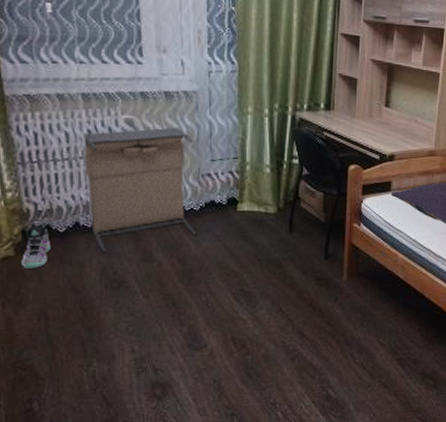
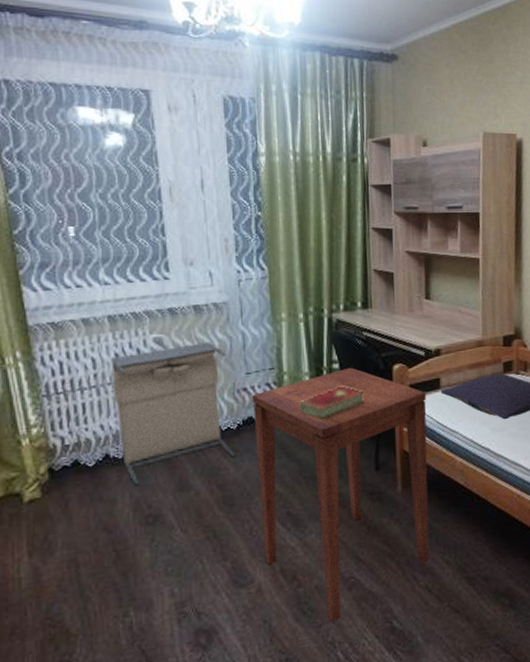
sneaker: present [21,223,52,268] -> none [49,459,81,511]
side table: none [215,163,377,387] -> present [252,367,429,622]
hardcover book: none [259,180,320,210] -> present [299,386,365,420]

